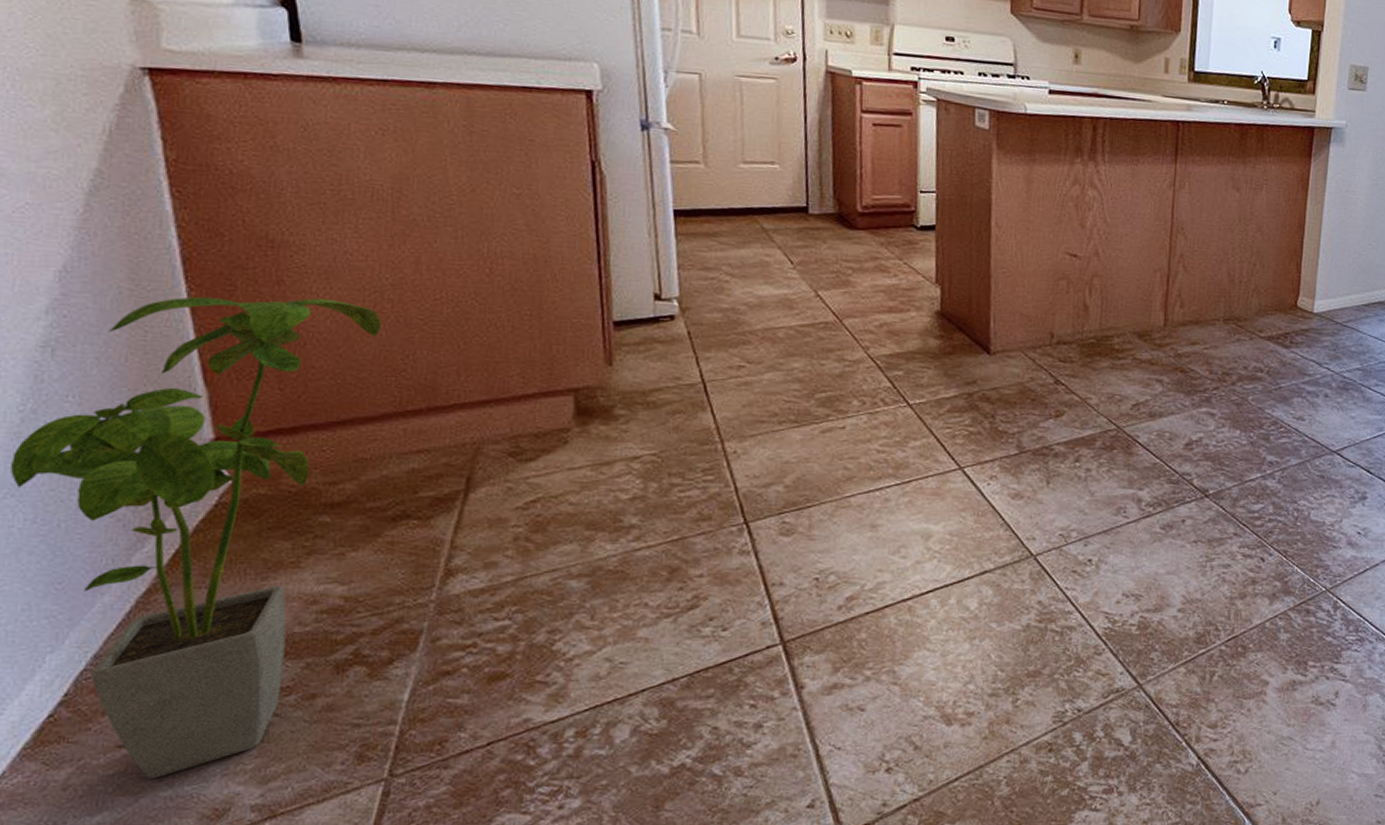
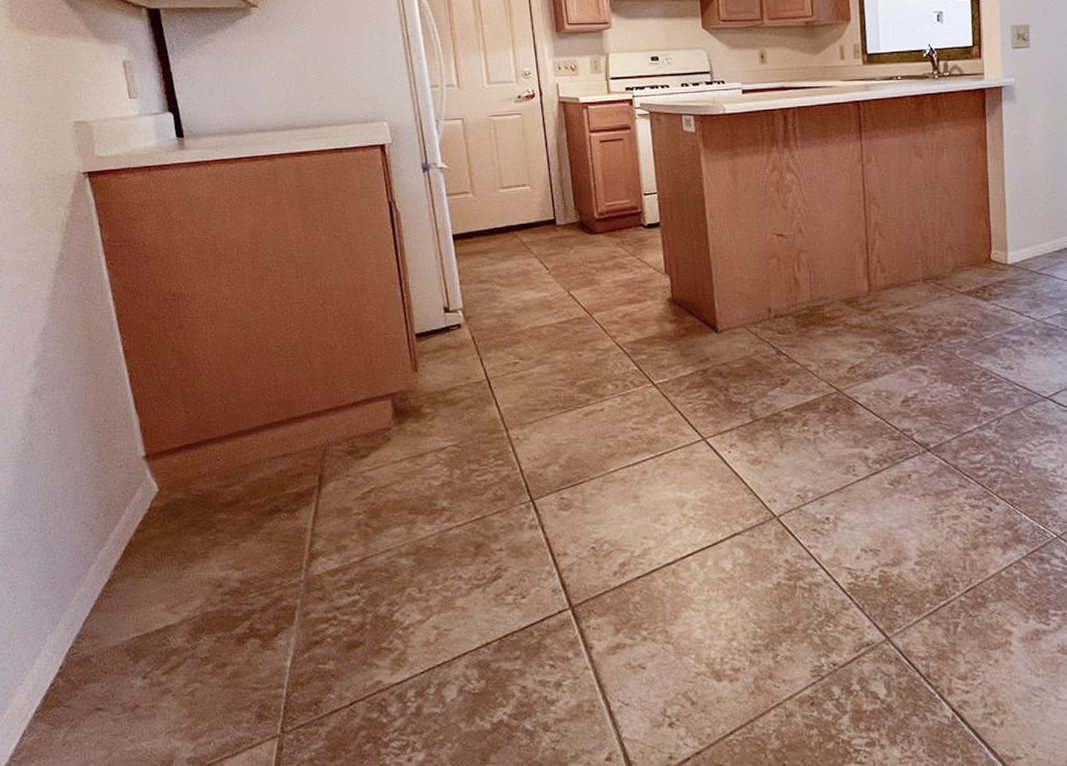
house plant: present [11,297,382,779] -> none [19,337,252,736]

